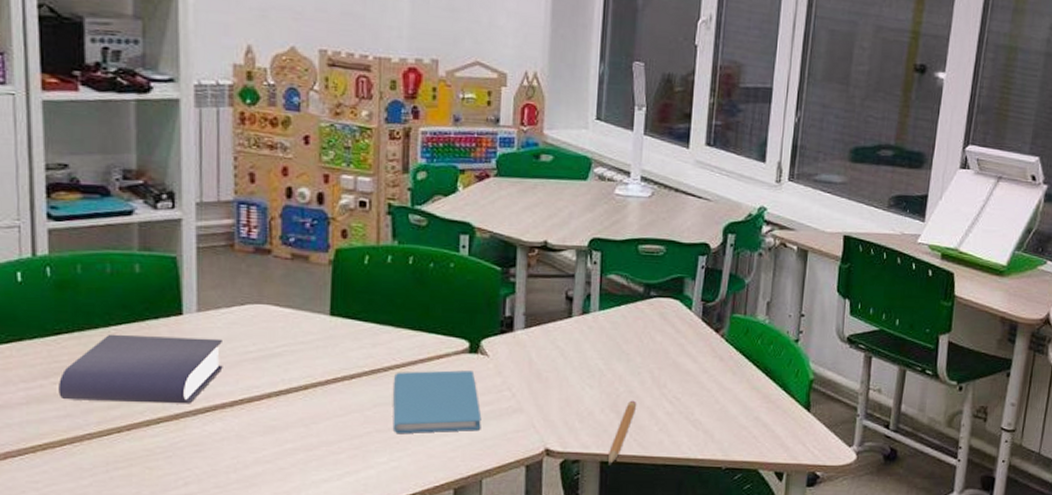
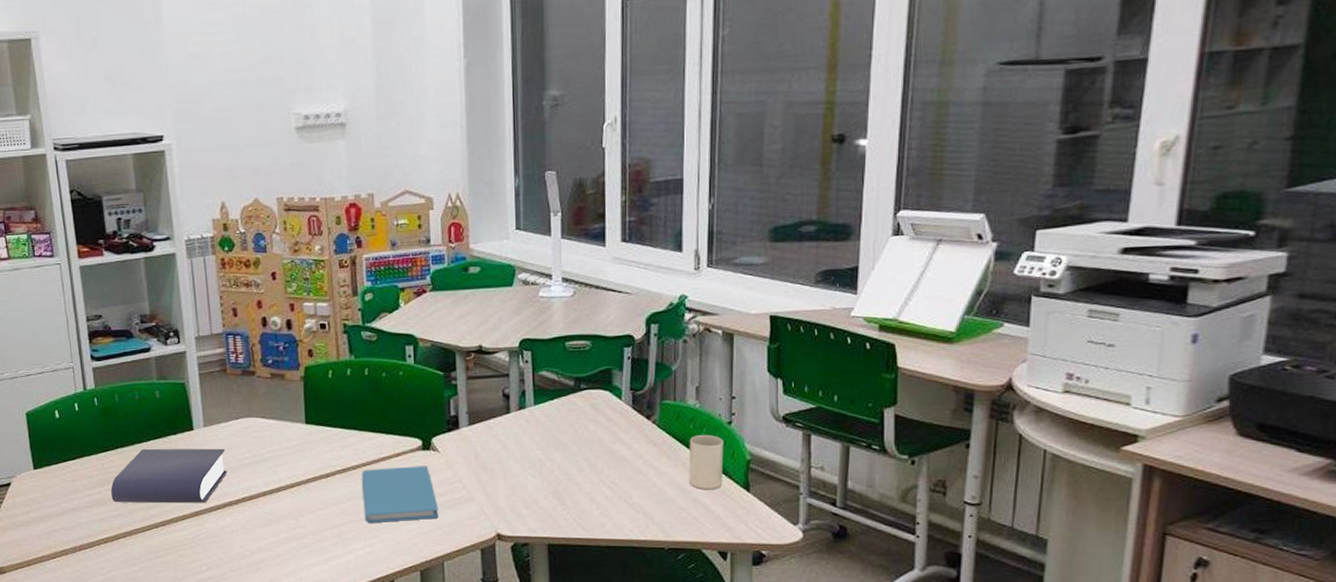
pencil: present [608,400,637,465] -> none [555,487,578,548]
cup: none [751,351,789,408] -> present [688,434,724,489]

